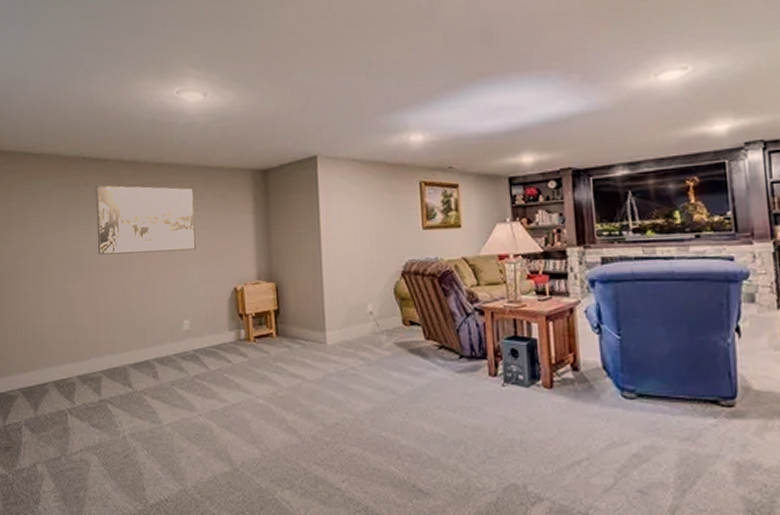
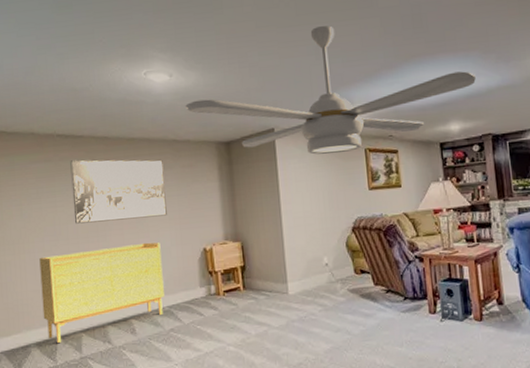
sideboard: none [60,278,190,383] -> present [39,242,164,343]
ceiling fan: none [220,39,555,187] -> present [185,25,476,155]

